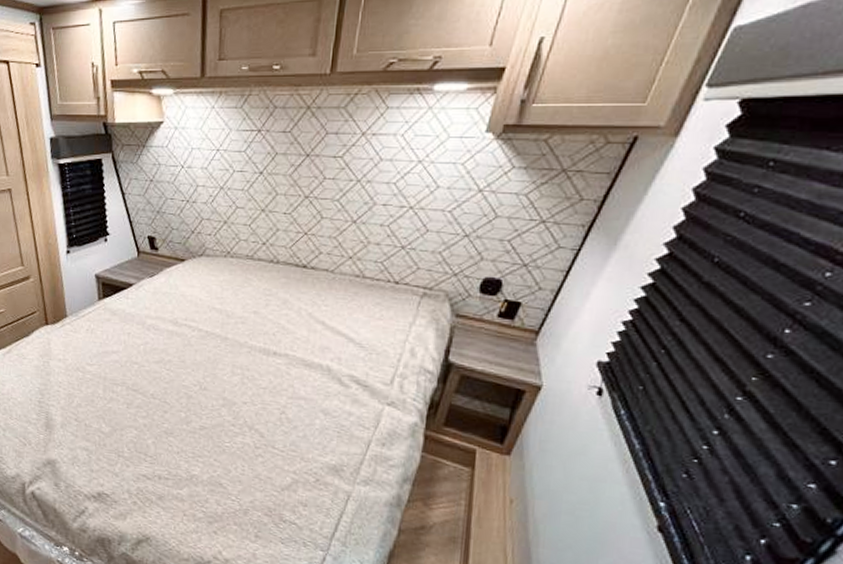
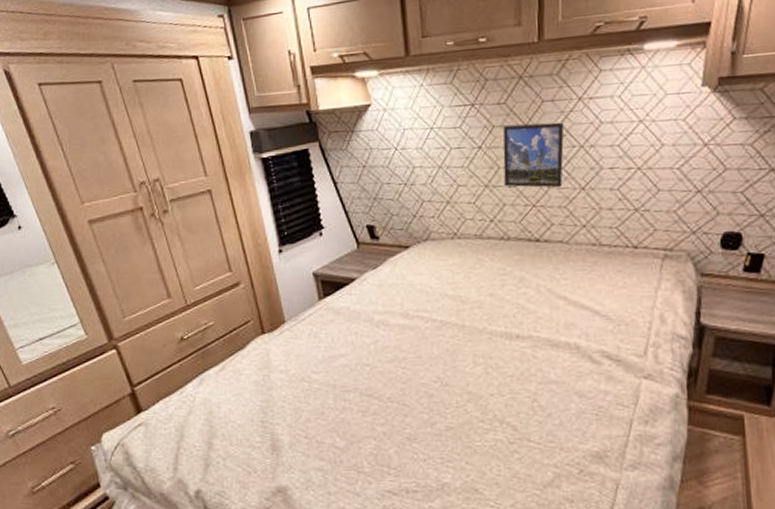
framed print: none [280,154,345,219] -> present [503,122,565,188]

